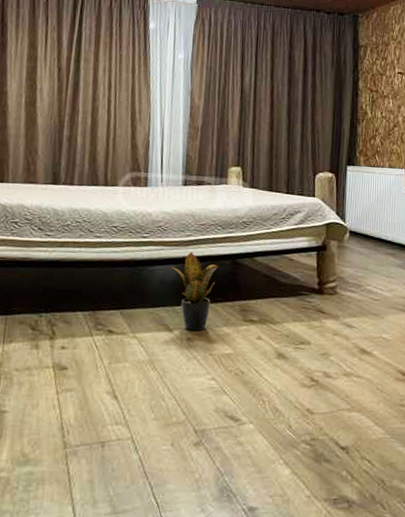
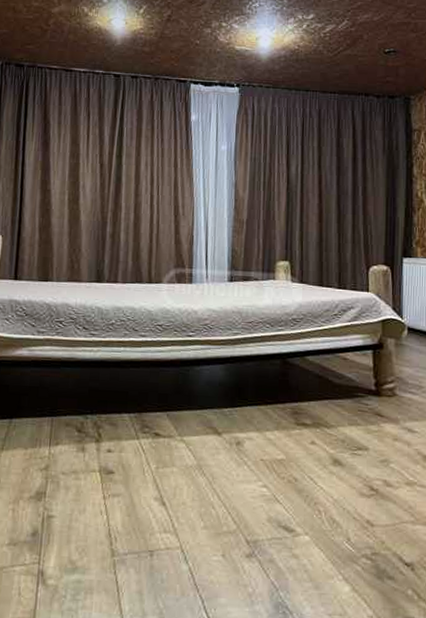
potted plant: present [171,251,219,332] -> none [218,350,268,435]

